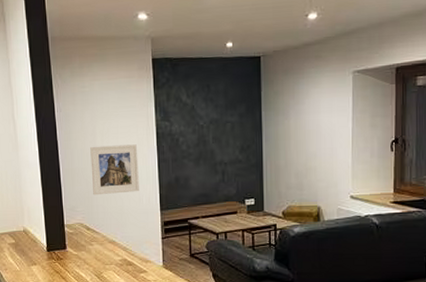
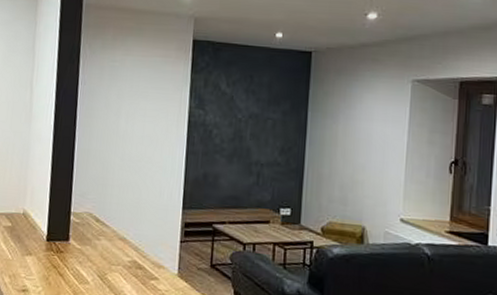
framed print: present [90,144,139,196] -> none [108,127,165,185]

